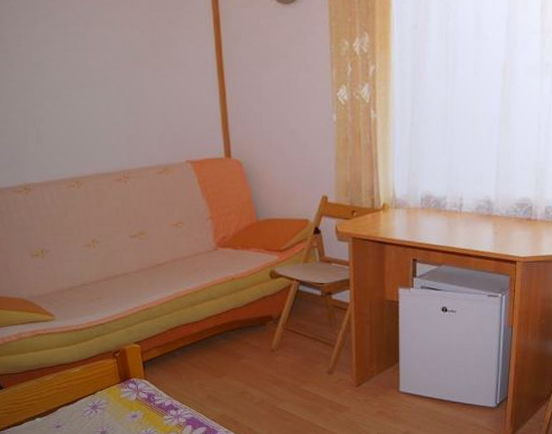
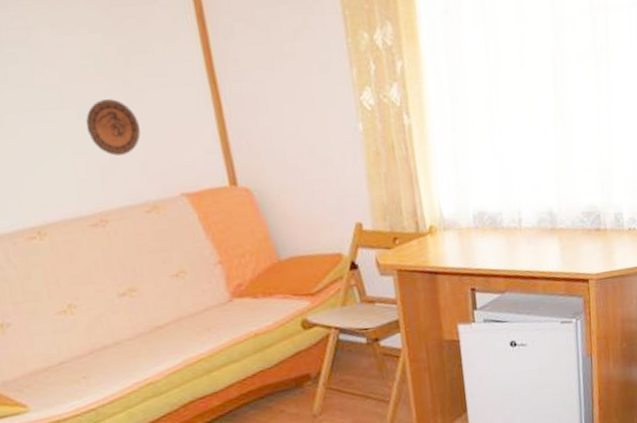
decorative plate: none [121,83,161,127] -> present [86,99,141,156]

